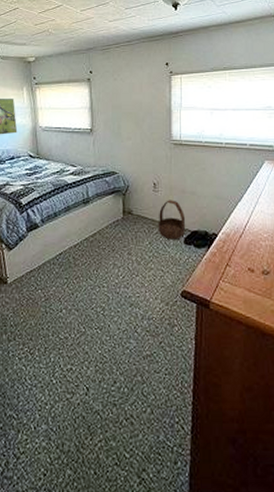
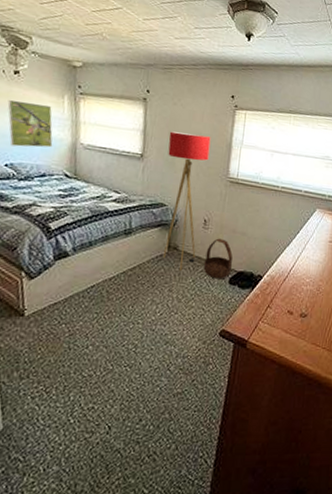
floor lamp: none [113,104,151,234] -> present [162,131,211,271]

